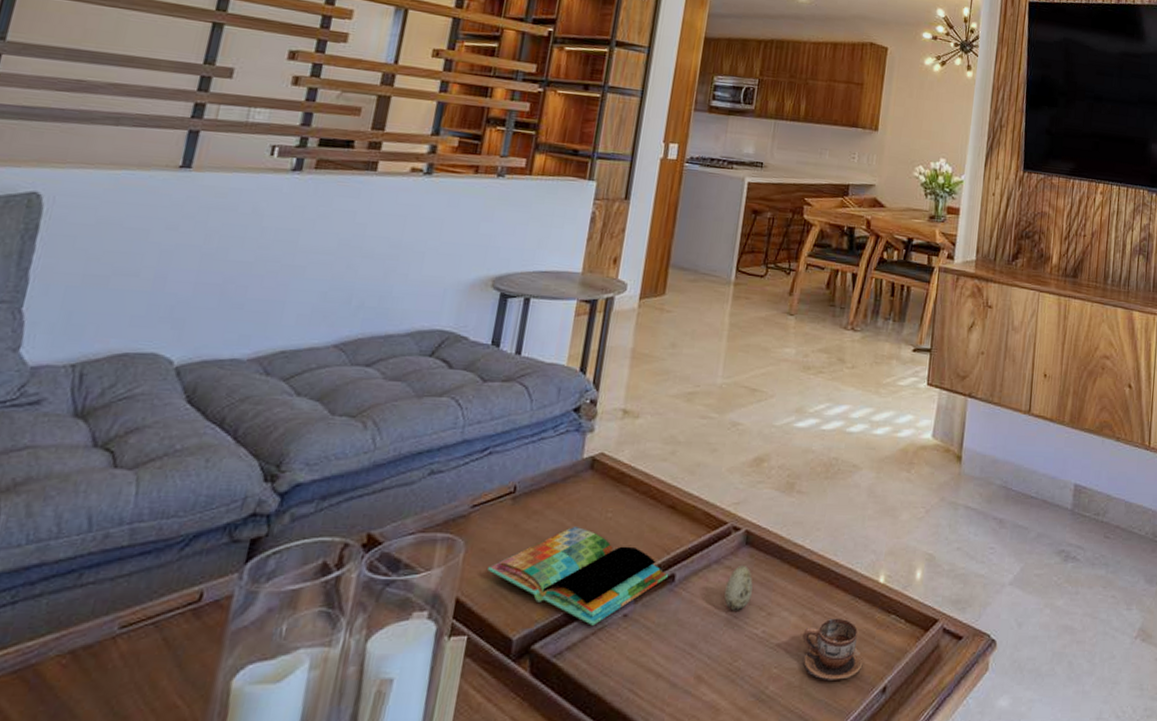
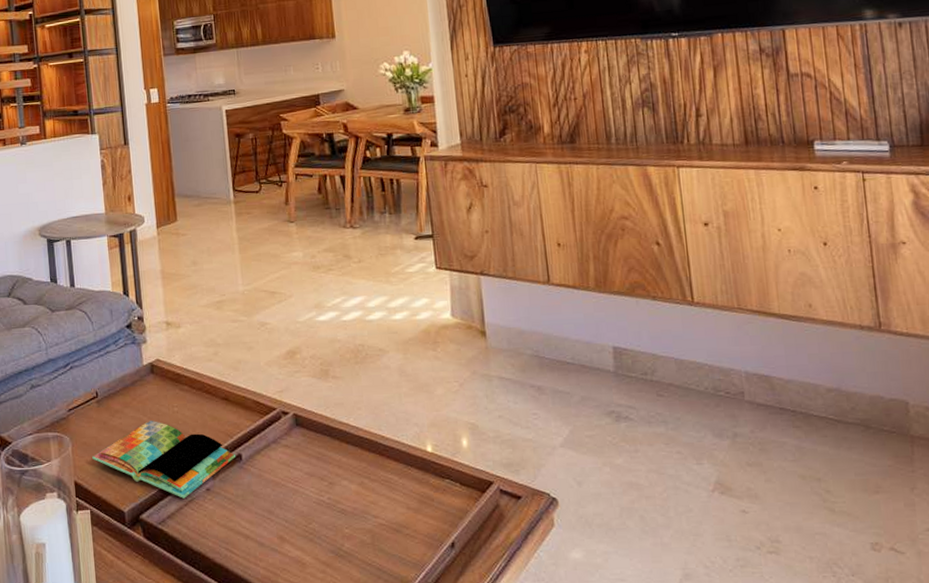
speckled egg: present [724,564,753,611] -> none [287,443,312,482]
cup: present [802,618,864,680] -> none [365,484,428,538]

